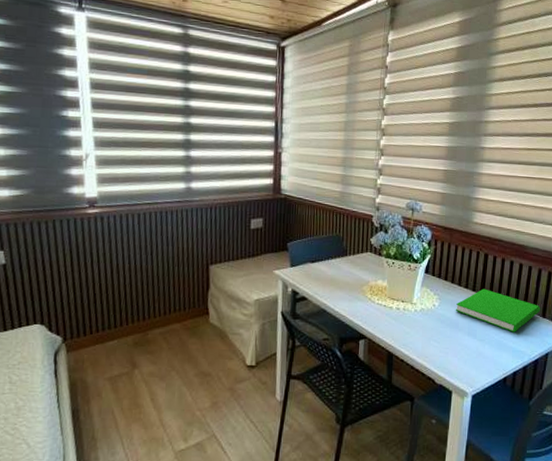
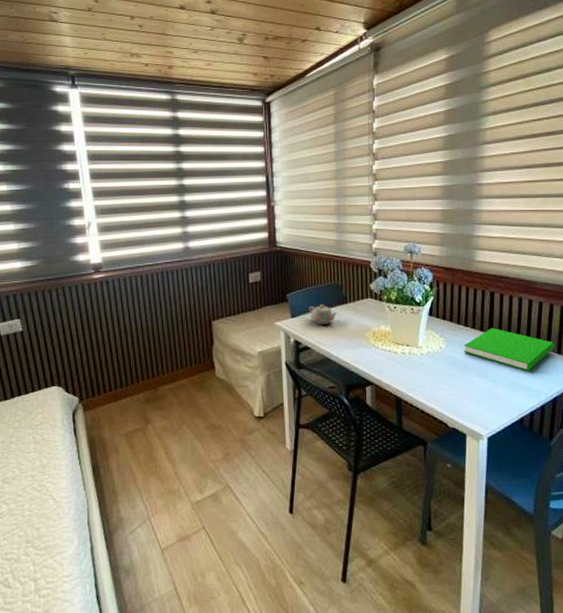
teapot: none [309,255,337,277] -> present [309,304,338,325]

